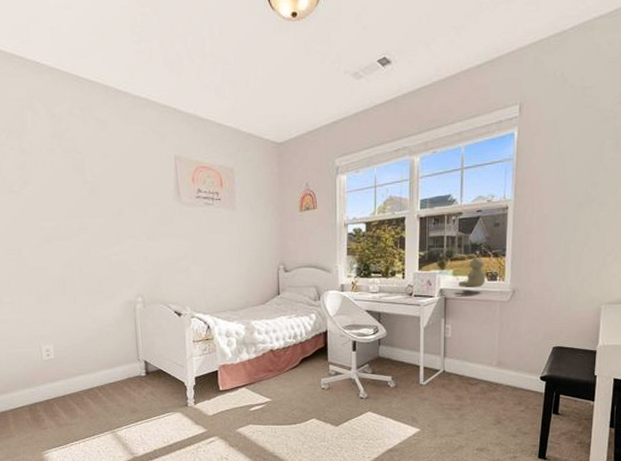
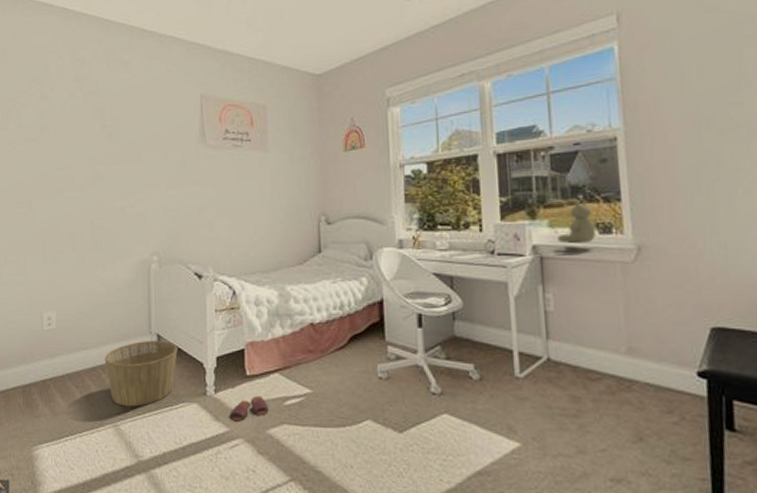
basket: none [100,365,163,418] -> present [104,340,178,407]
slippers: none [207,405,238,425] -> present [230,395,269,422]

